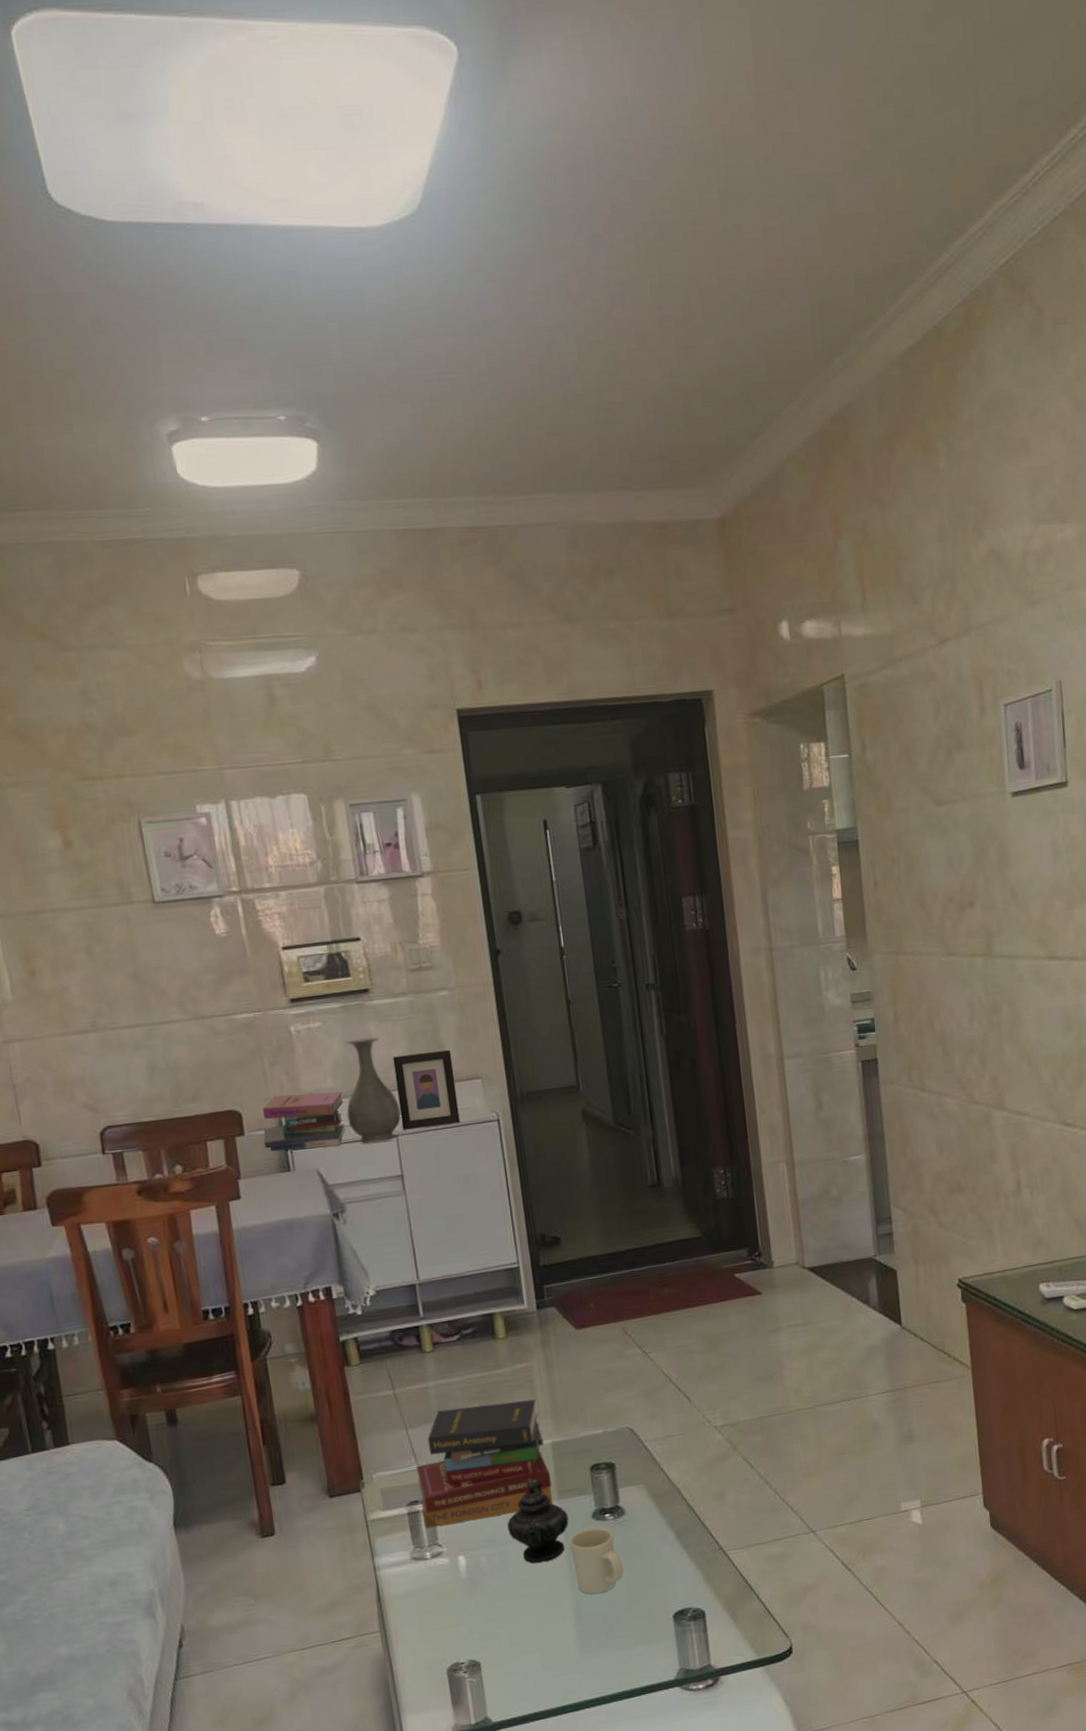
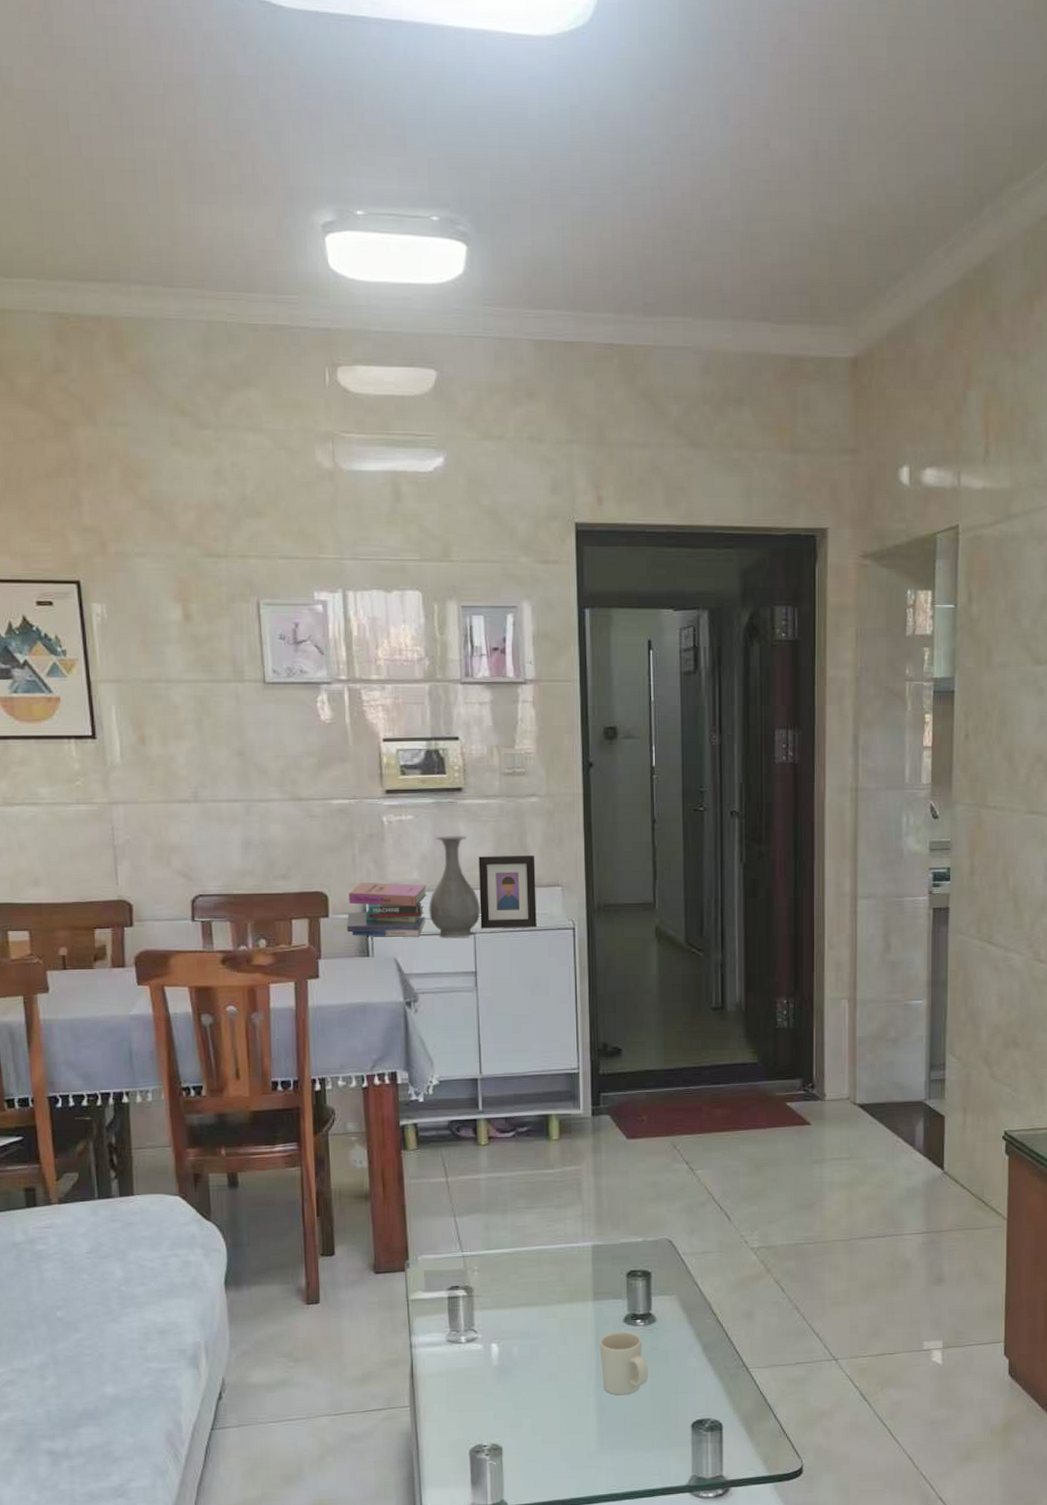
books: present [416,1399,552,1529] -> none [460,1201,588,1314]
teapot: present [507,1478,569,1564] -> none [542,1277,601,1360]

